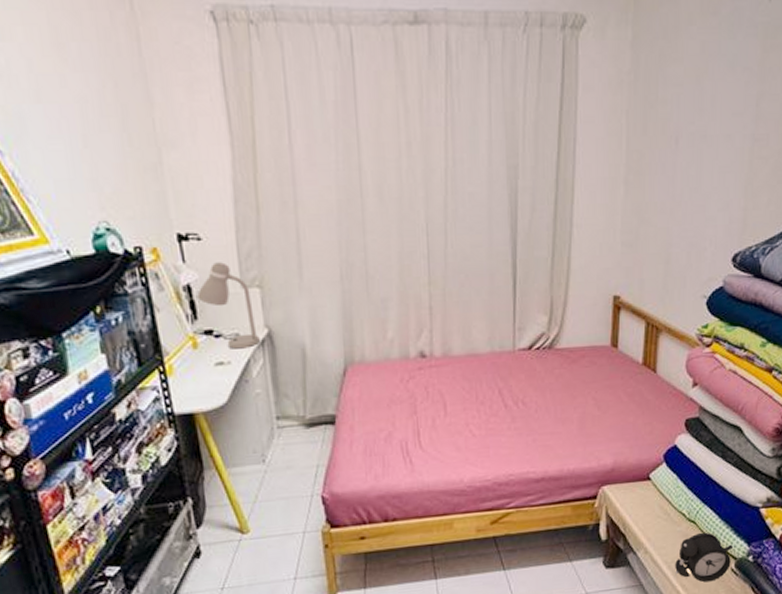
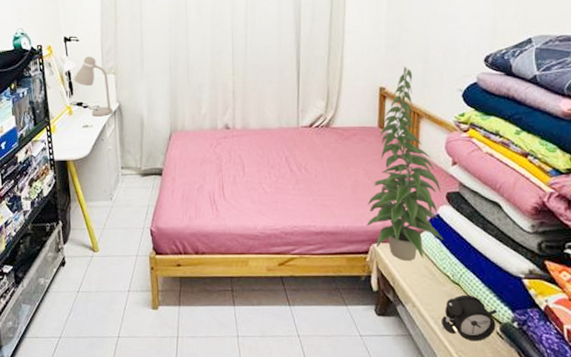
plant: none [595,269,681,502] -> present [366,66,444,260]

